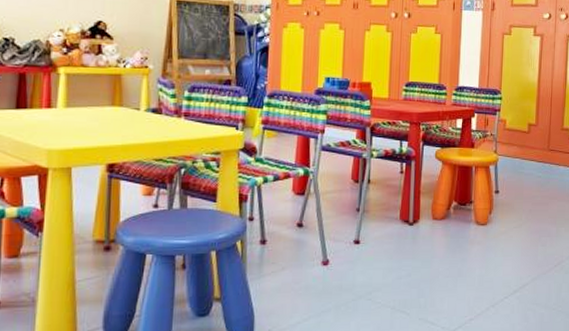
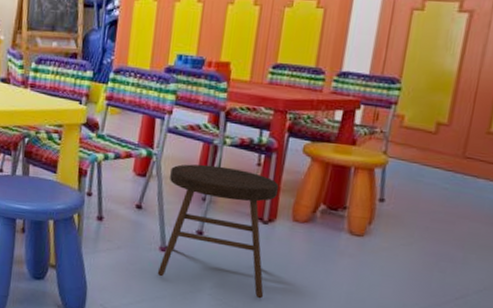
stool: none [321,177,420,295] -> present [157,164,280,299]

